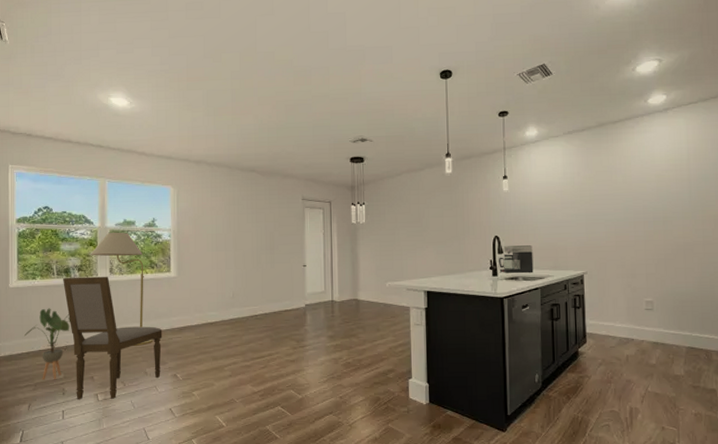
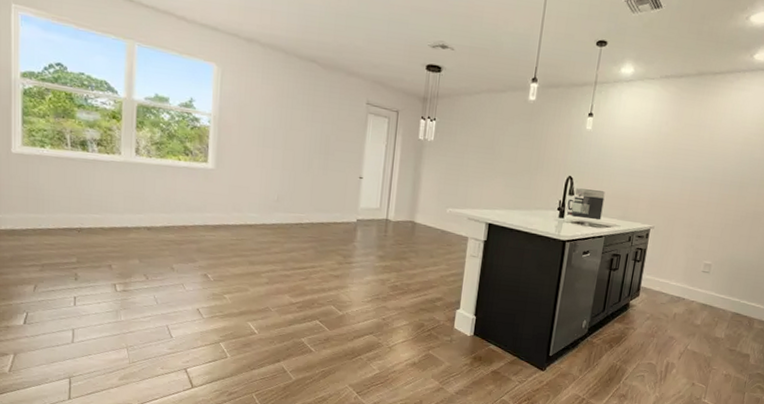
house plant: present [24,308,71,380] -> none [30,183,87,263]
dining chair: present [63,276,163,399] -> none [78,150,194,291]
floor lamp: present [90,232,153,346] -> none [112,106,182,239]

